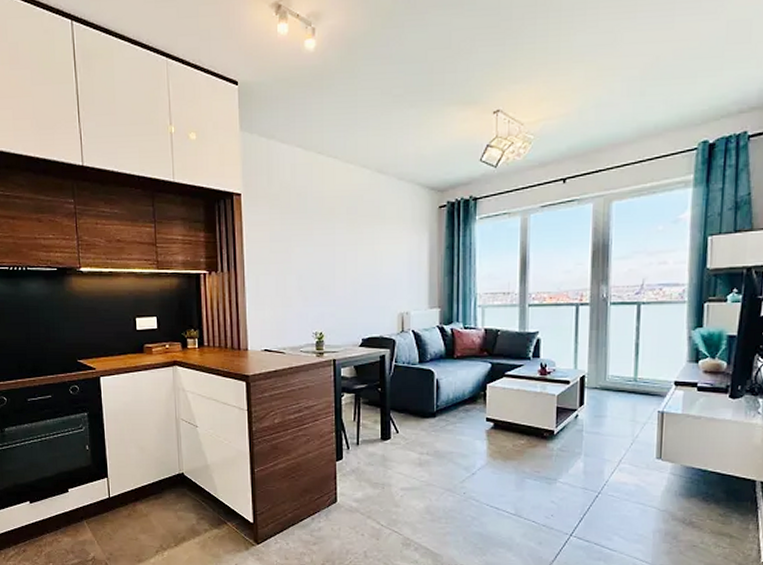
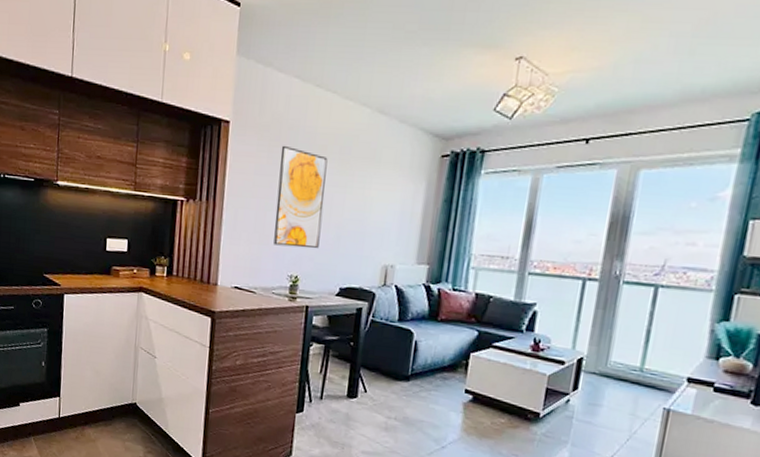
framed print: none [292,211,338,306] -> present [273,145,328,249]

